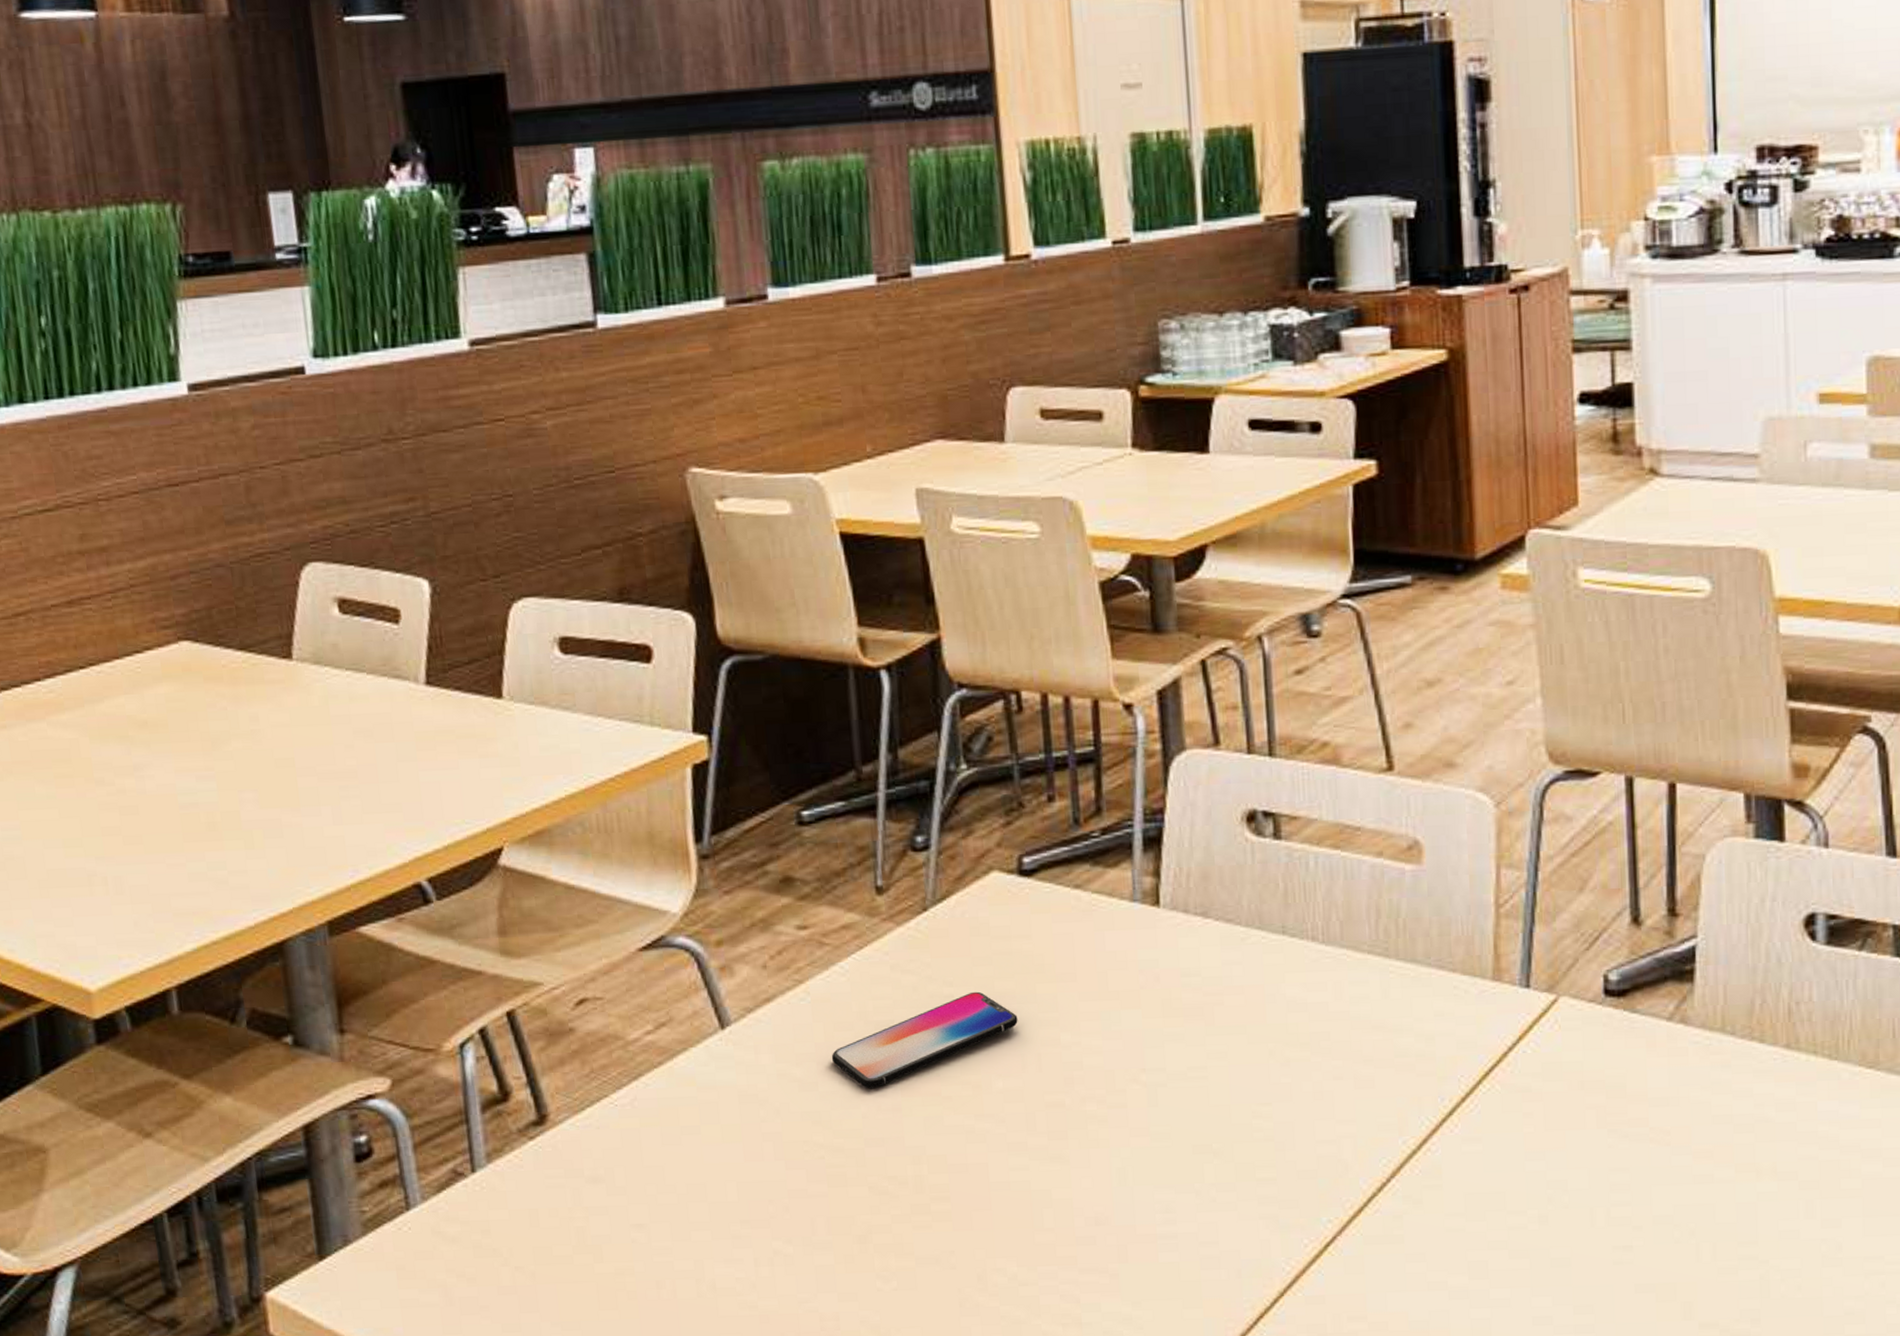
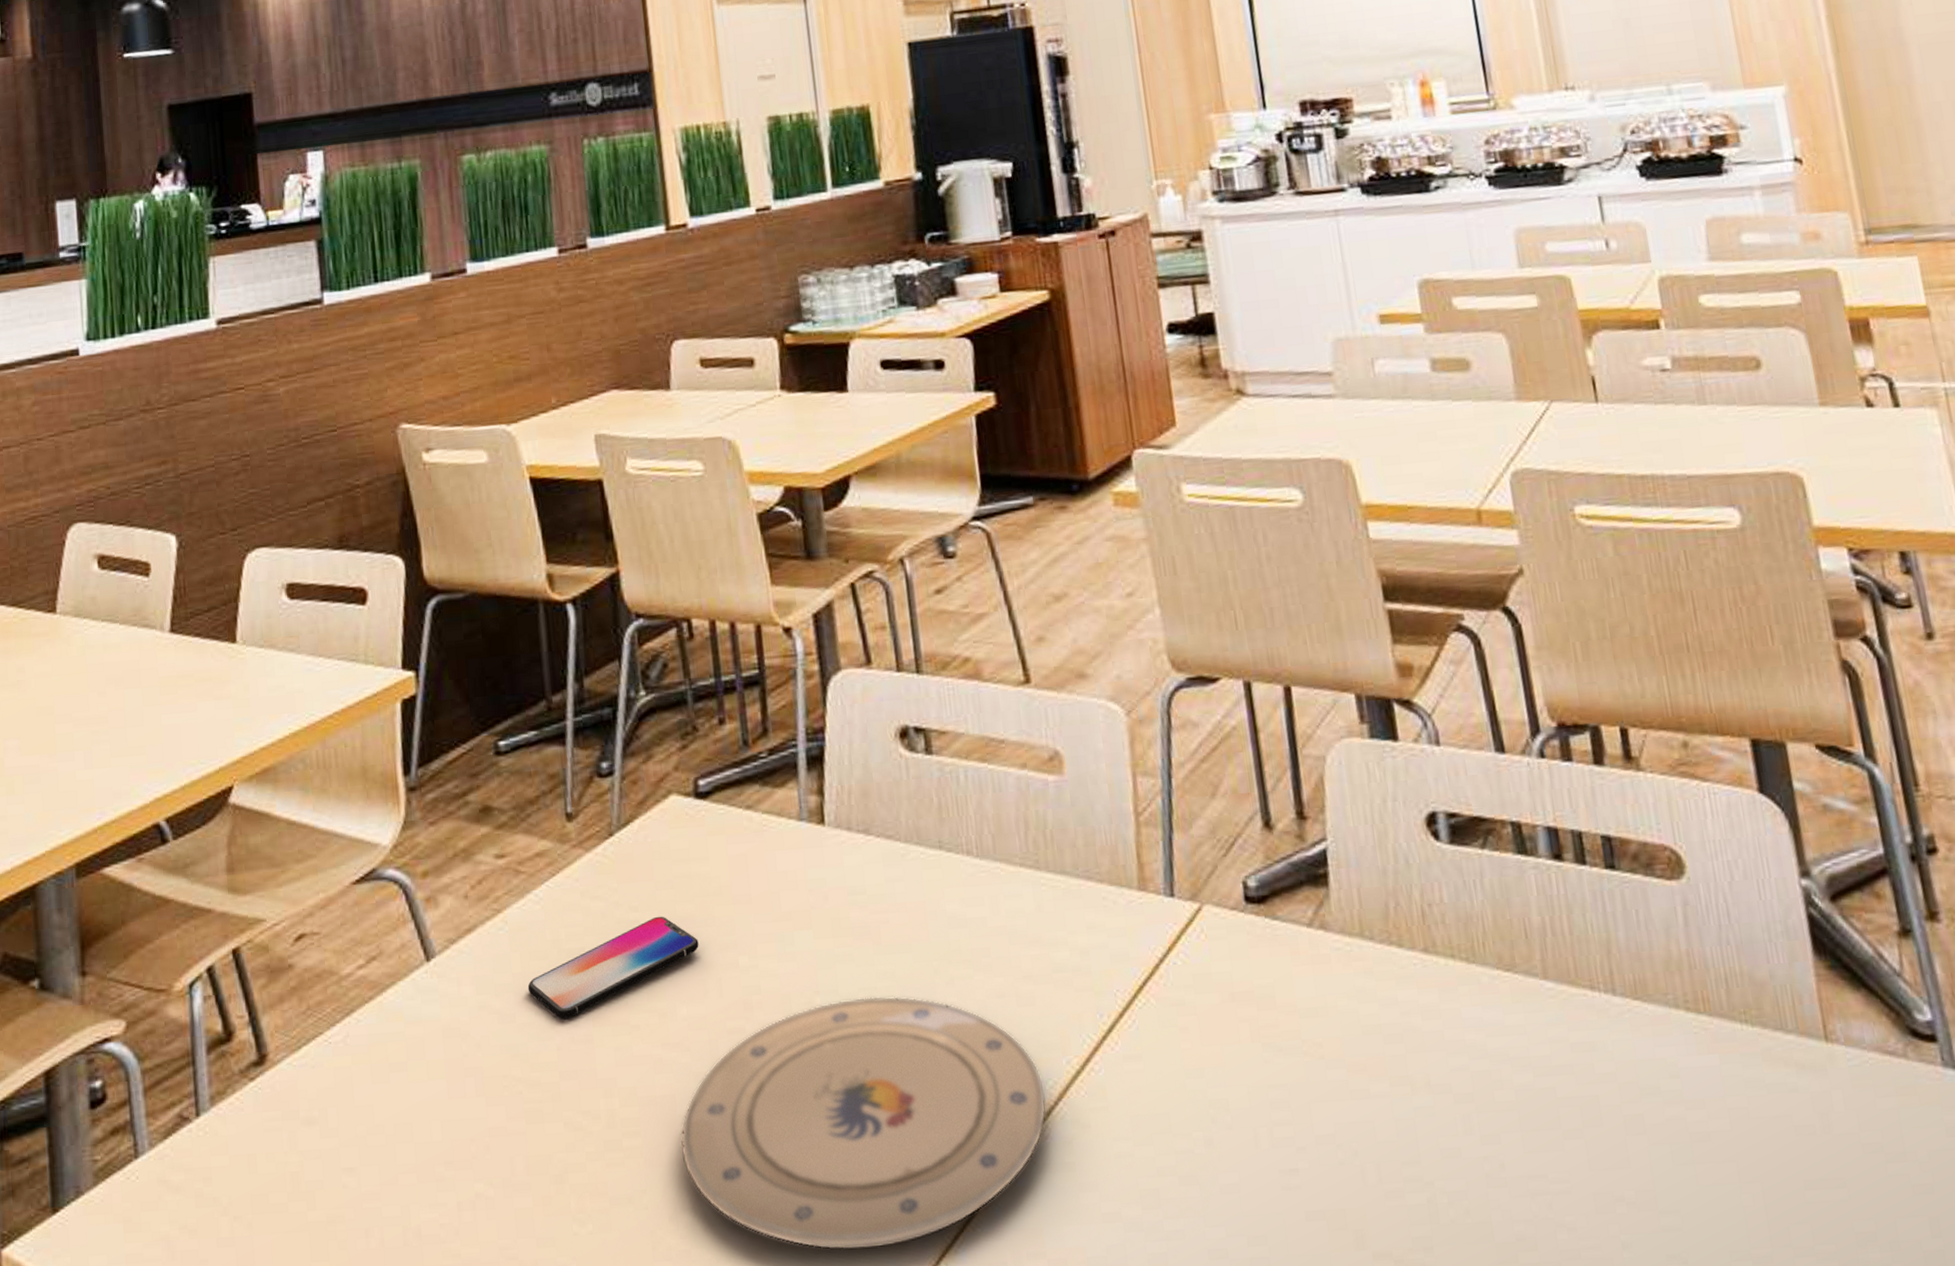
plate: none [991,1075,1379,1311] -> present [680,996,1047,1251]

